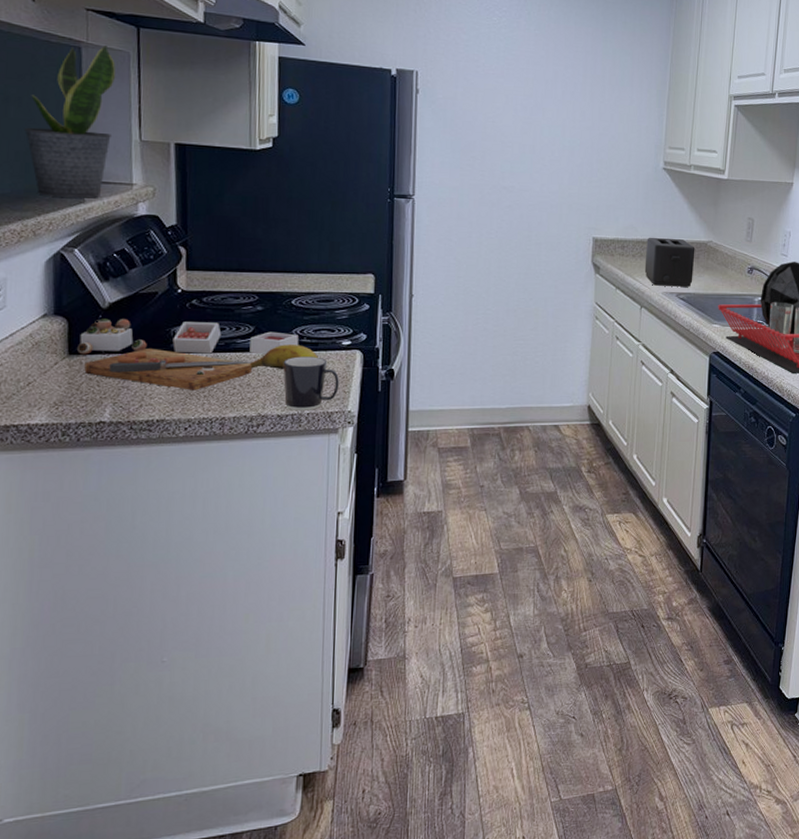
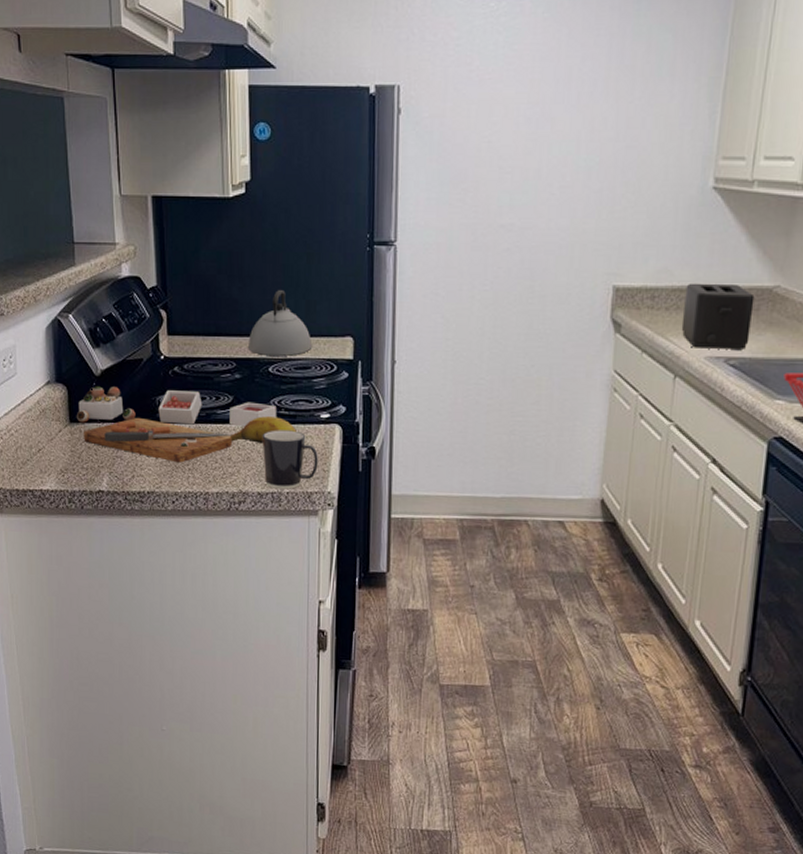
potted plant: present [24,44,116,198] -> none [20,92,96,261]
kettle: none [271,232,336,290] -> present [248,290,313,356]

